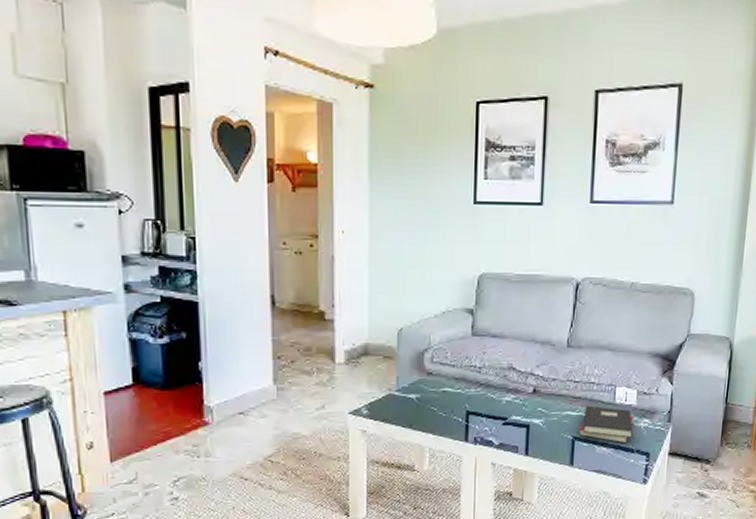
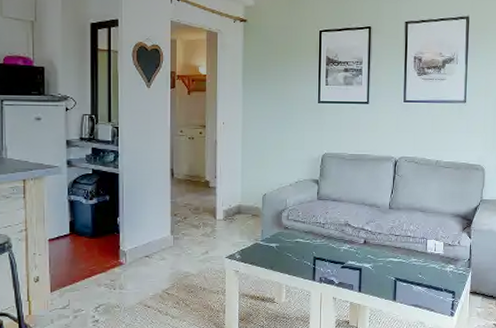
hardback book: present [578,405,634,444] -> none [399,254,442,284]

